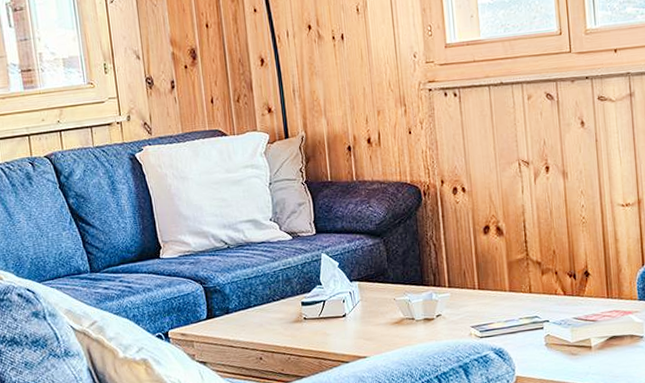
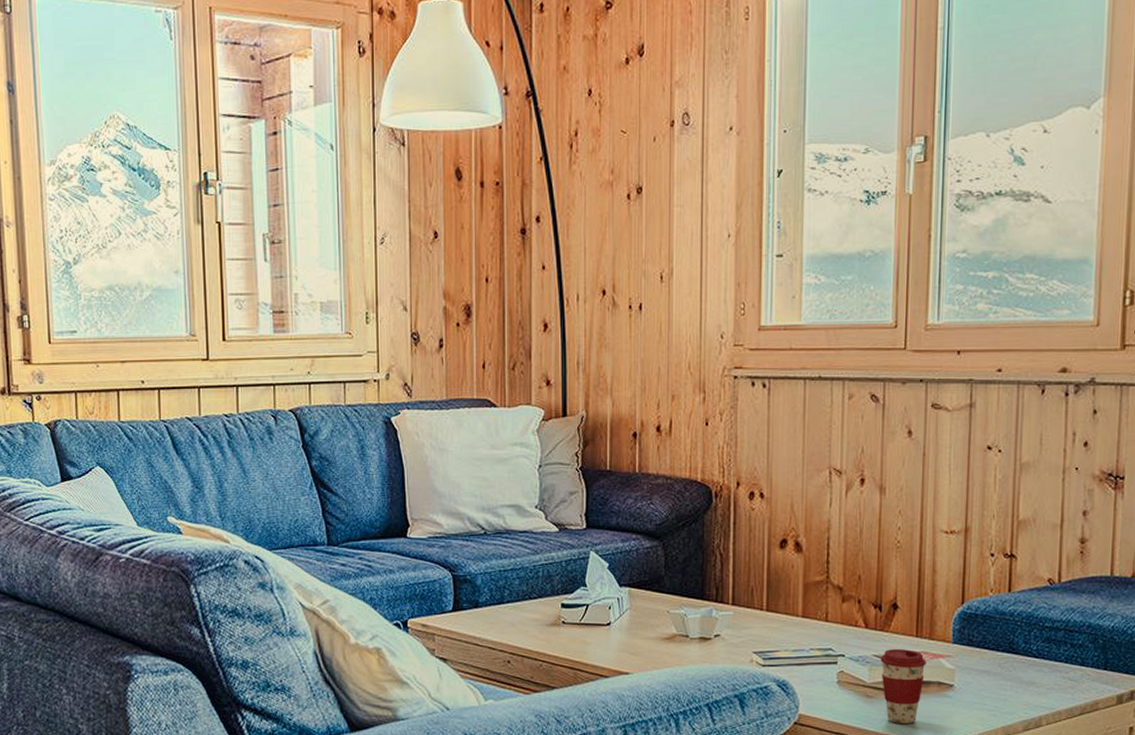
coffee cup: none [579,309,619,375] -> present [880,649,927,723]

